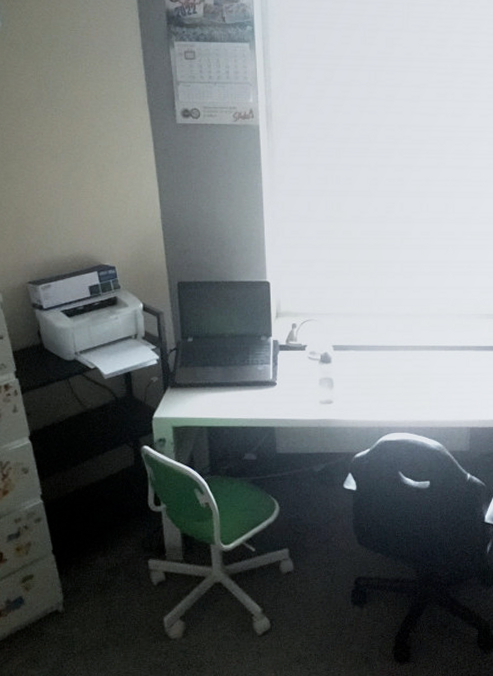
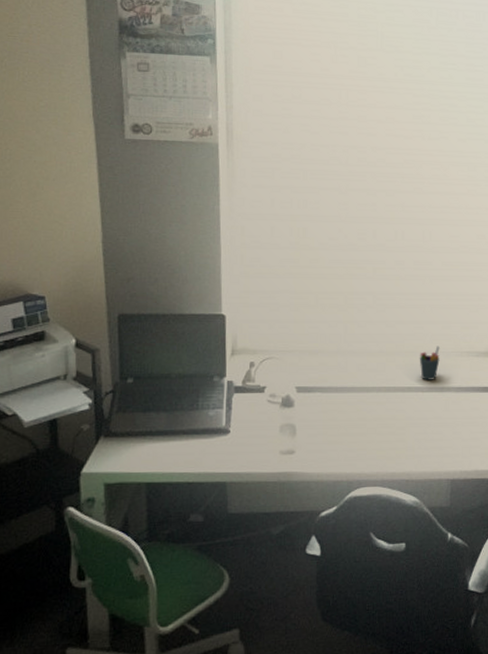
pen holder: none [442,309,461,340] -> present [419,346,440,380]

